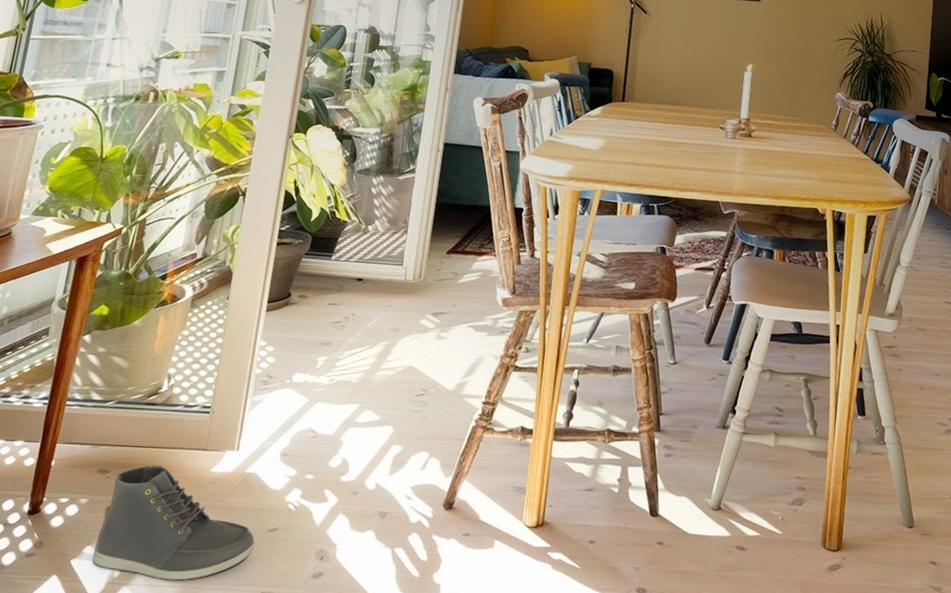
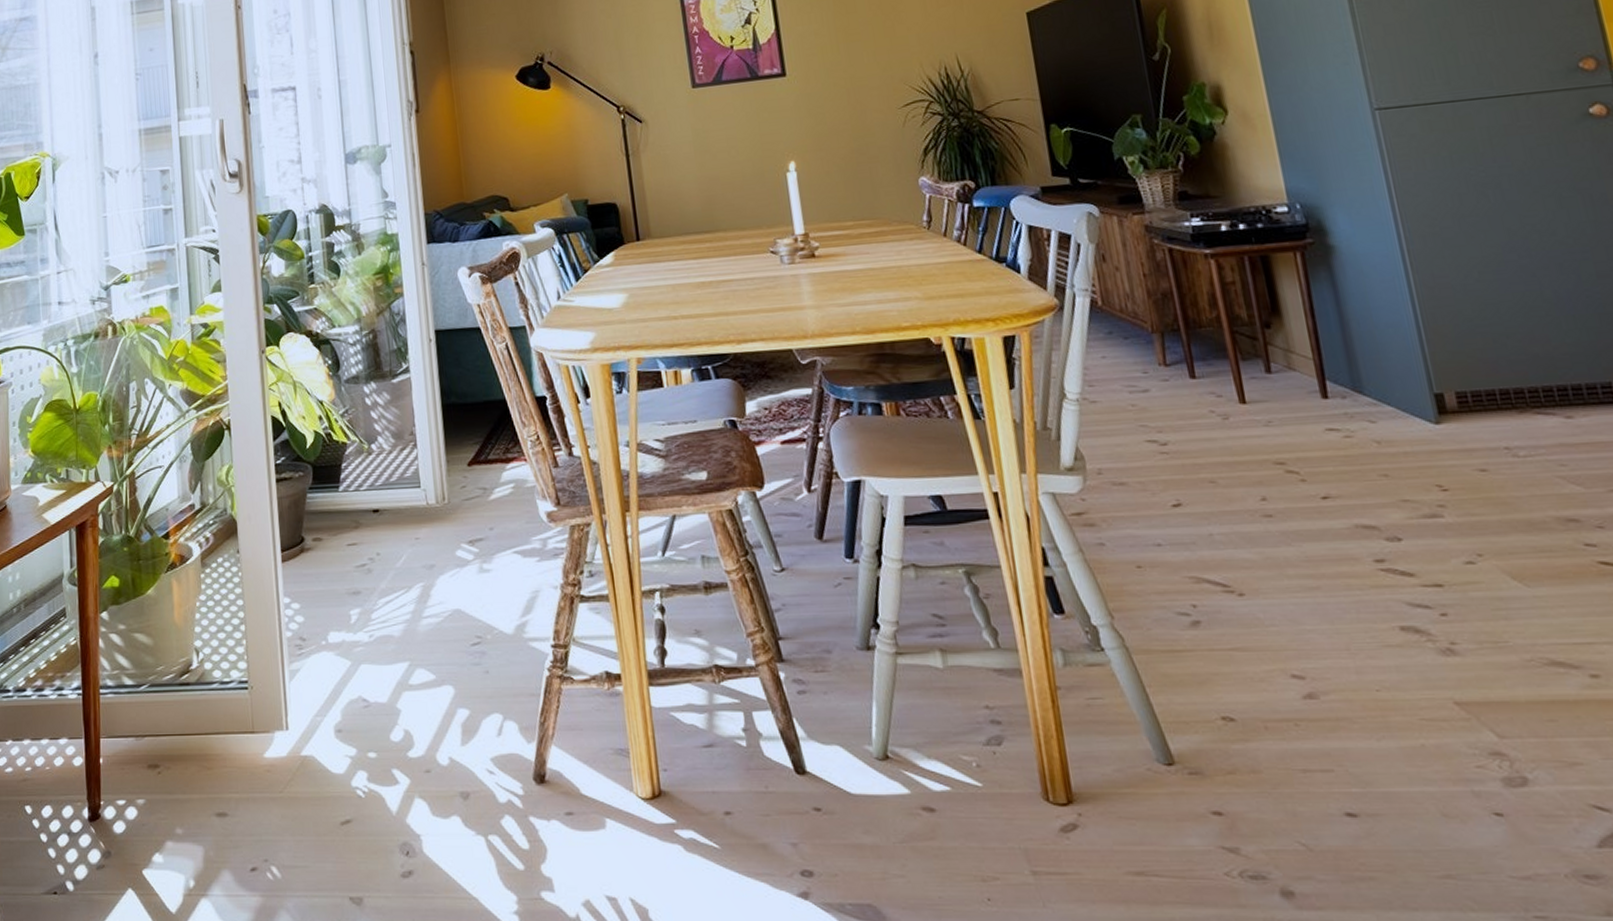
sneaker: present [93,464,256,581] -> none [163,754,331,889]

